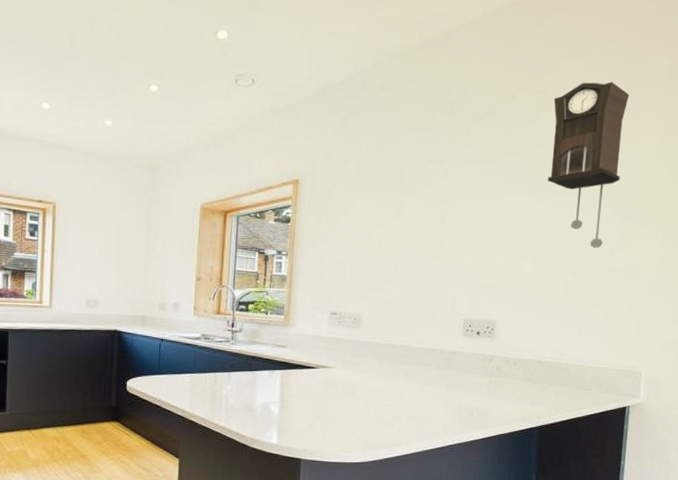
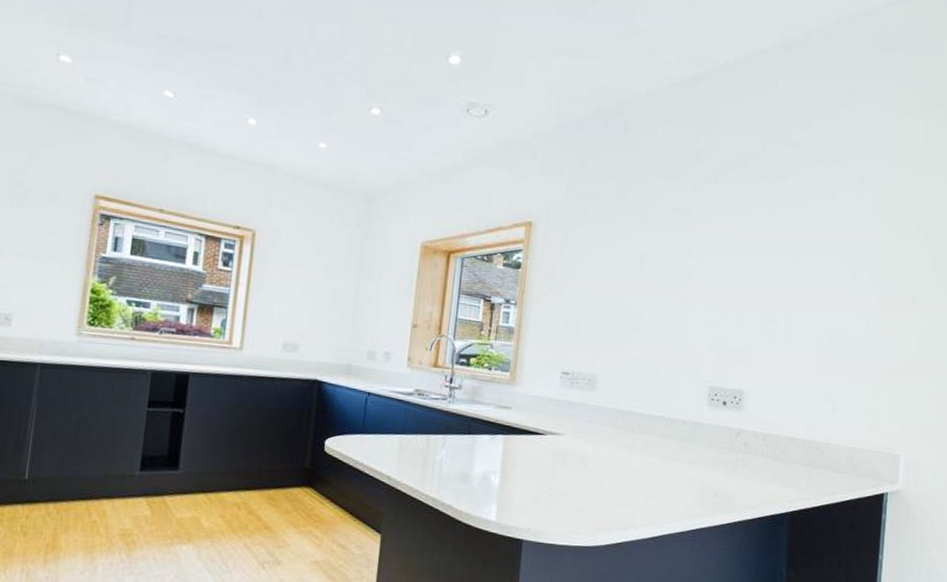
pendulum clock: present [547,82,629,248] -> none [800,138,885,316]

